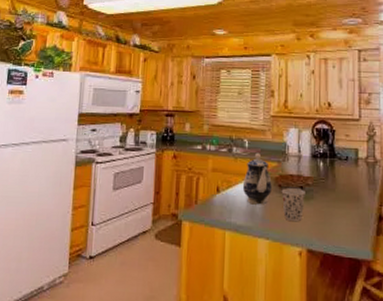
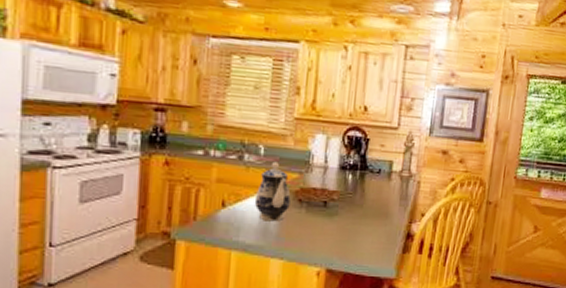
cup: present [281,188,305,222] -> none [301,203,329,240]

